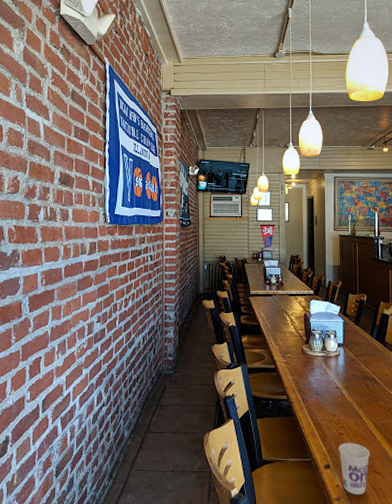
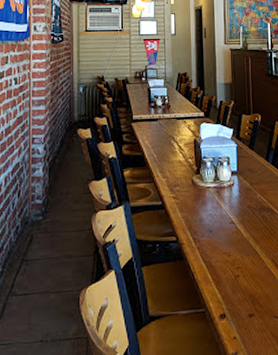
cup: present [338,442,370,495] -> none [234,285,269,347]

